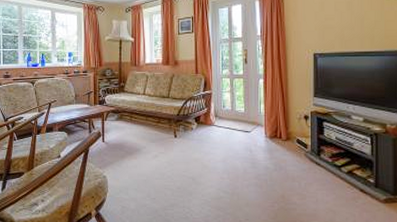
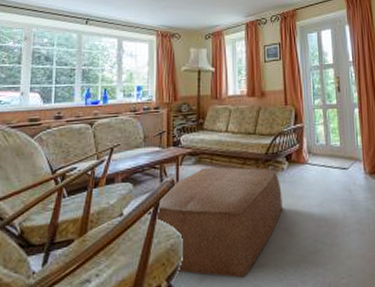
ottoman: none [80,123,191,213] -> present [148,167,283,278]

